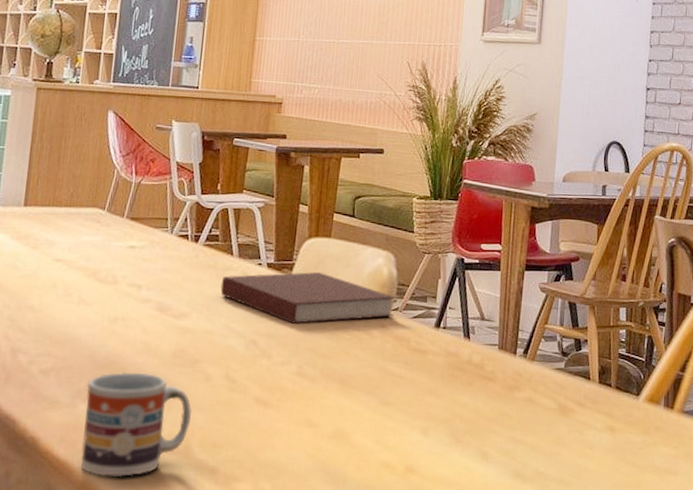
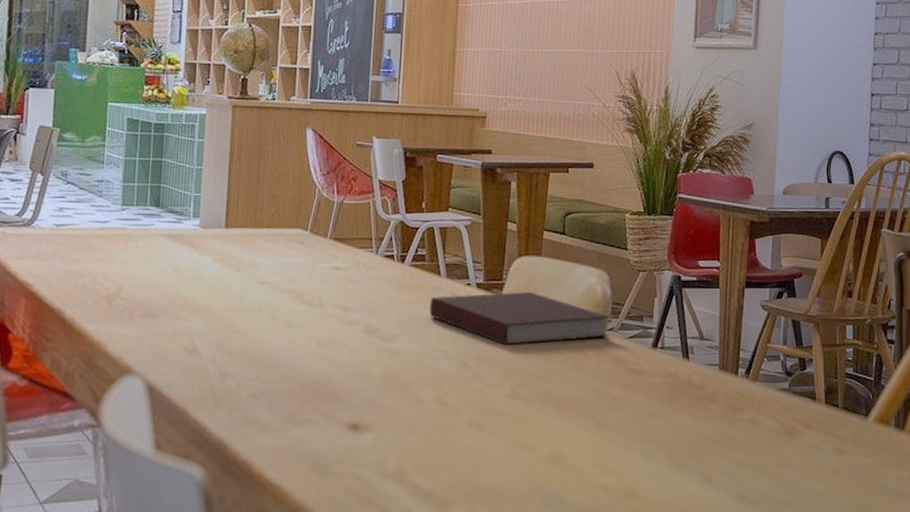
cup: present [80,371,192,478] -> none [294,395,405,502]

